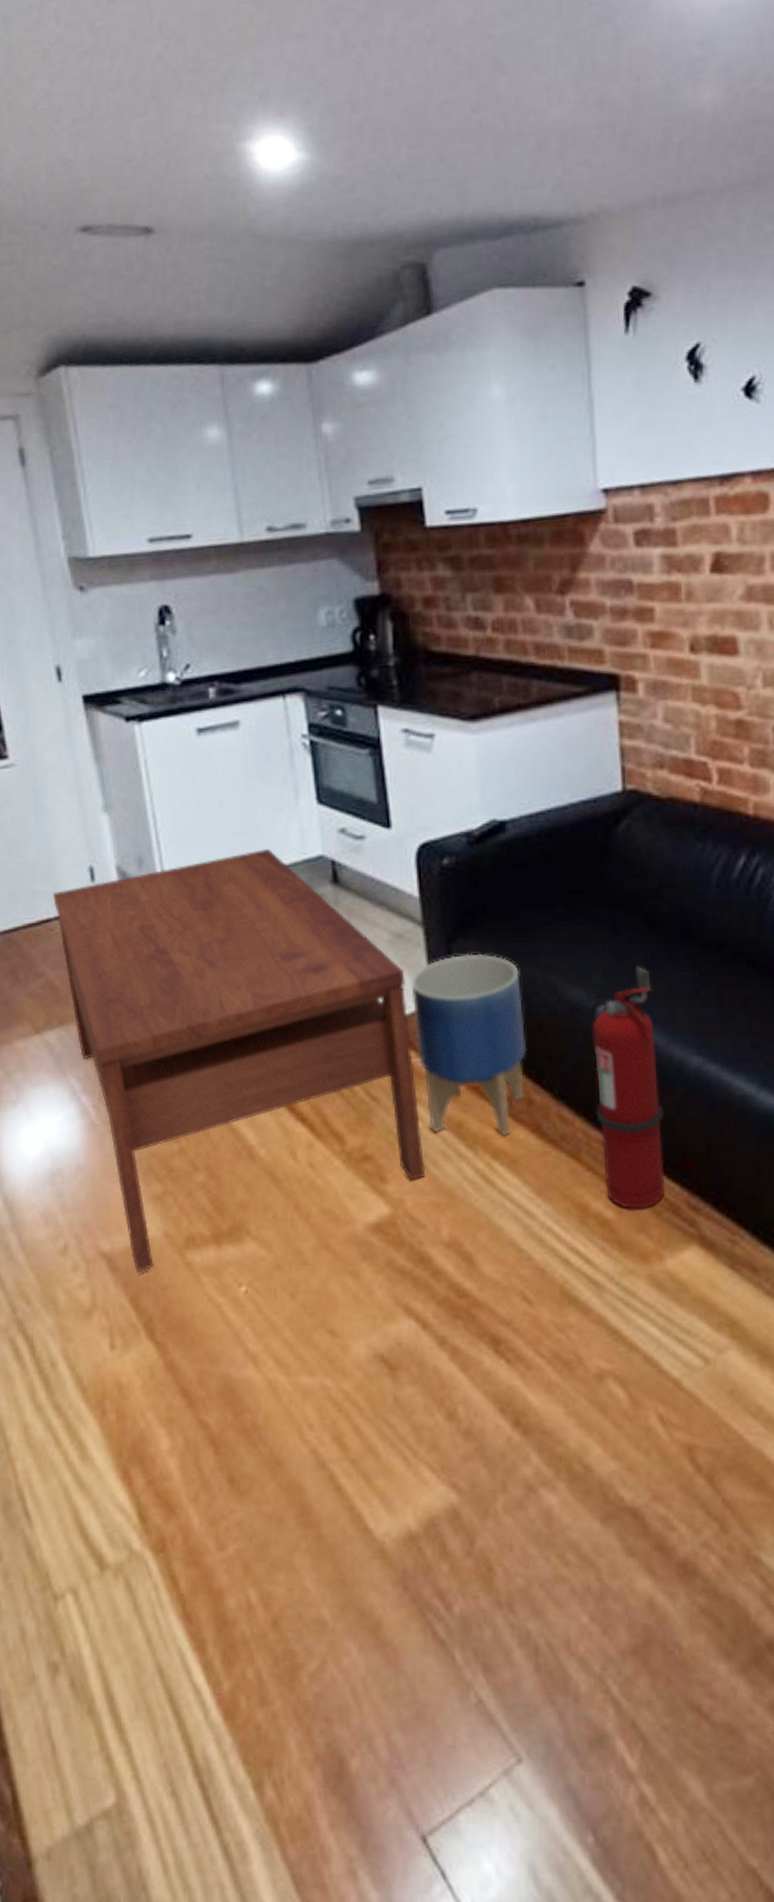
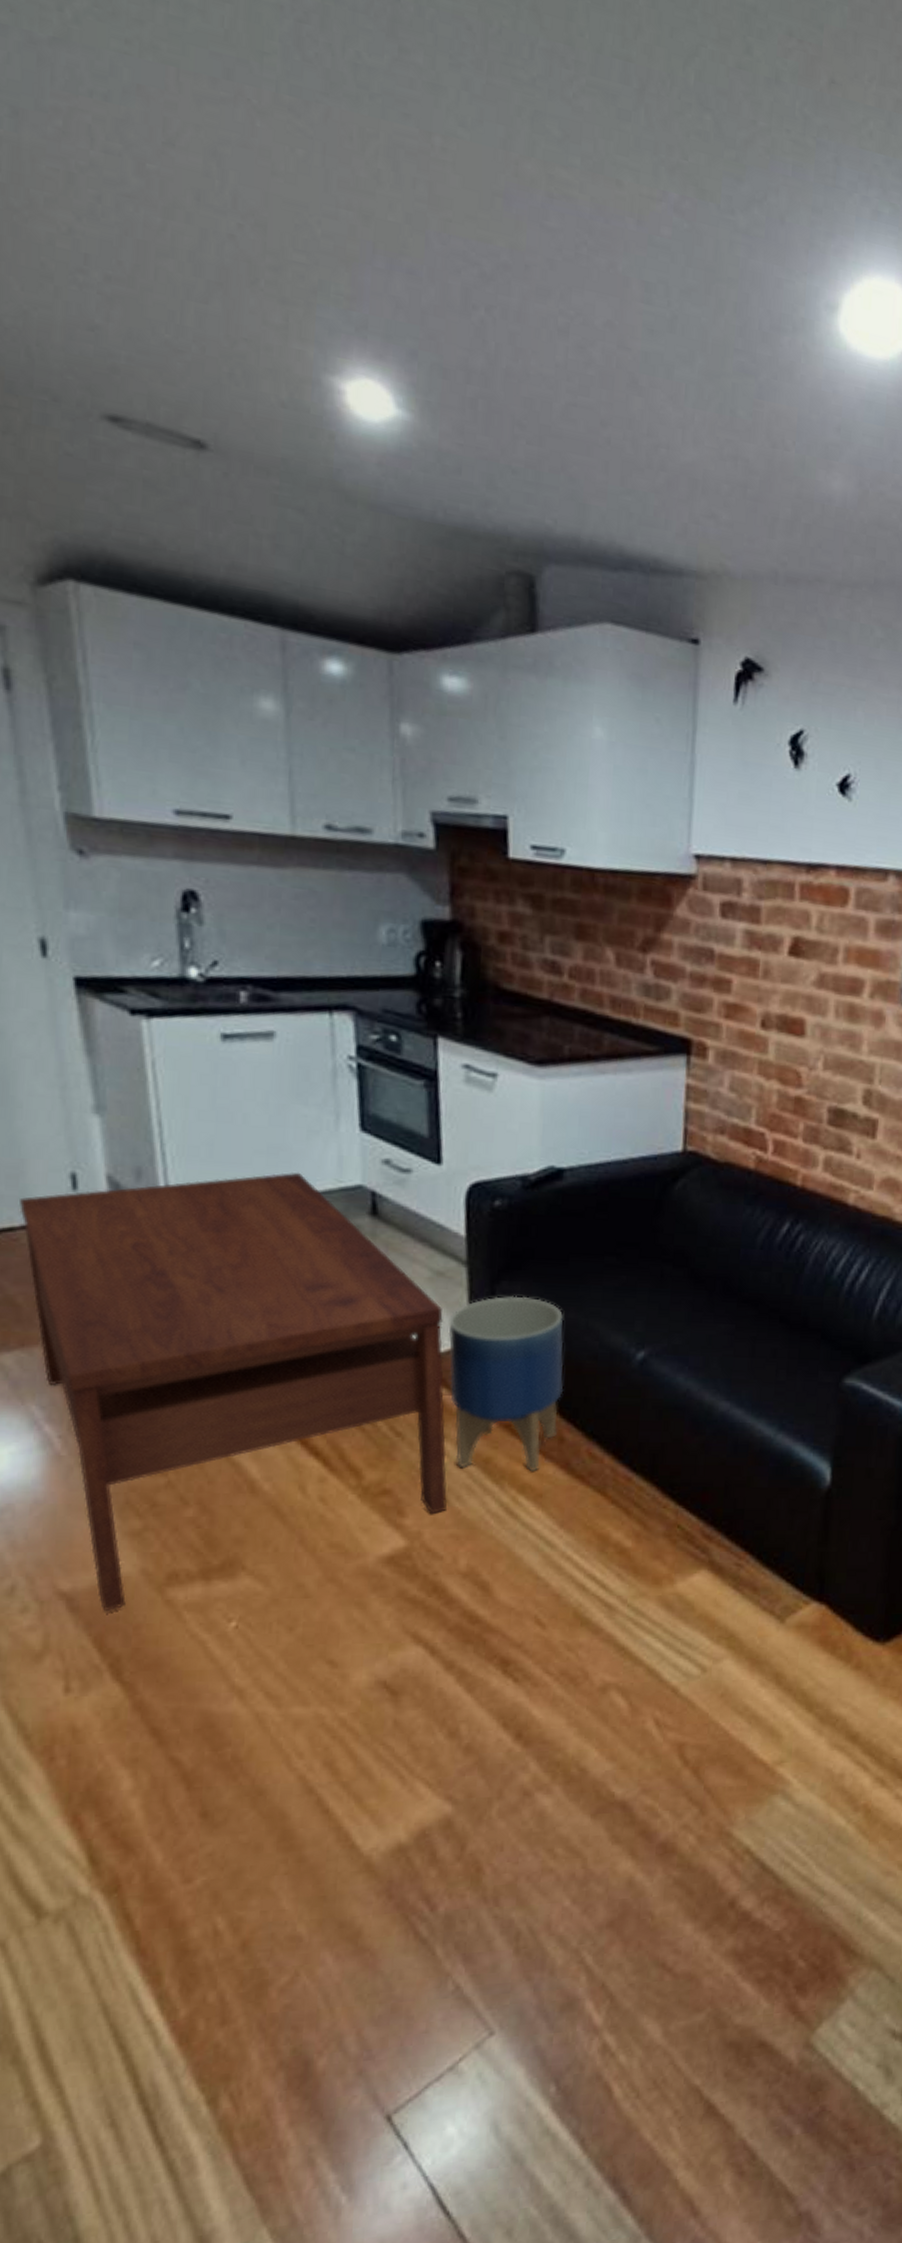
fire extinguisher: present [589,966,666,1210] -> none [625,1317,691,1540]

